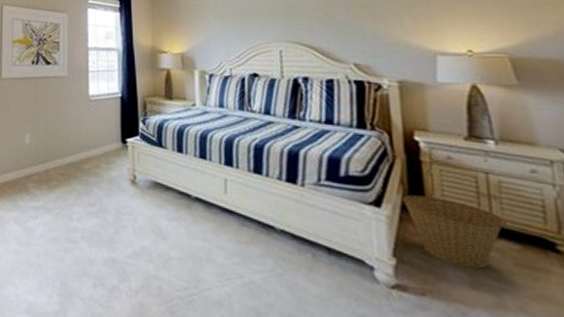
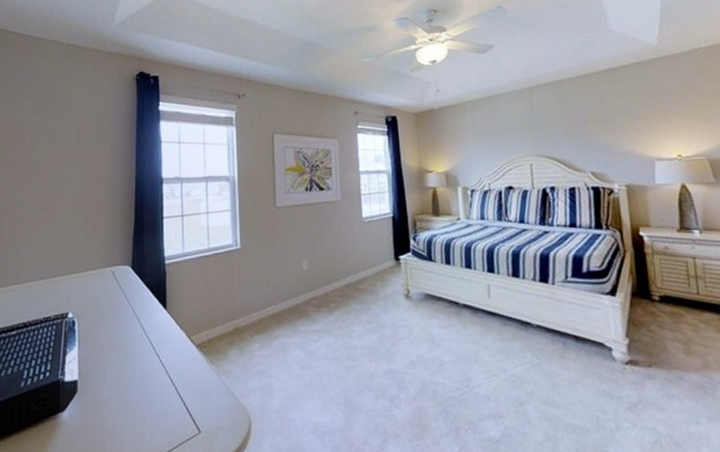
basket: present [402,195,506,269] -> none [631,282,709,339]

